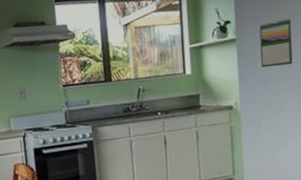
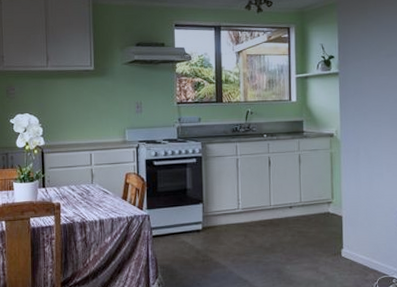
calendar: present [259,18,293,68] -> none [360,58,390,101]

